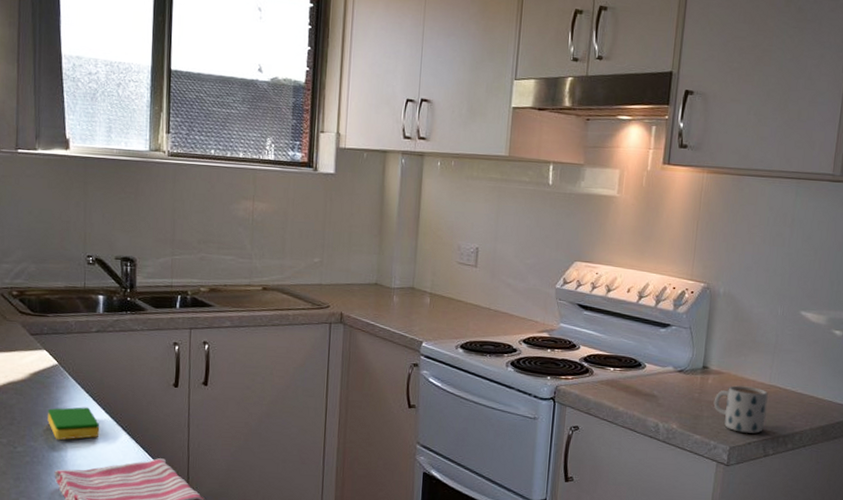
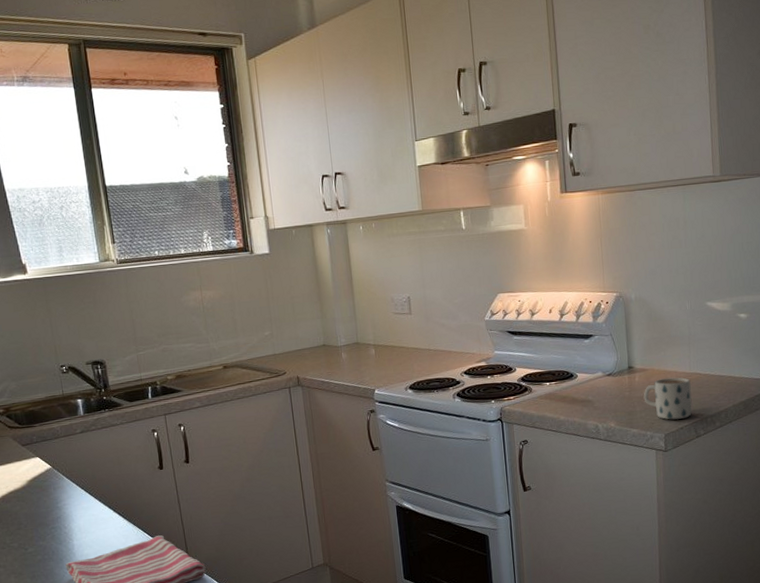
dish sponge: present [48,407,100,440] -> none [50,501,100,535]

